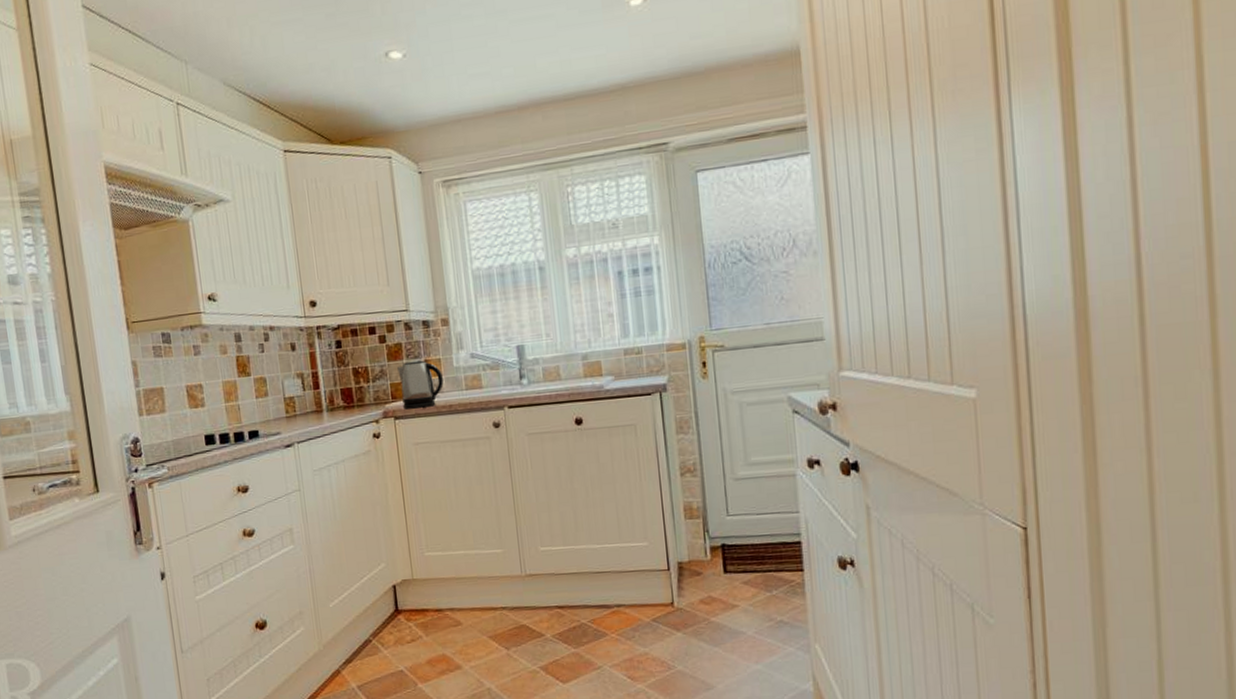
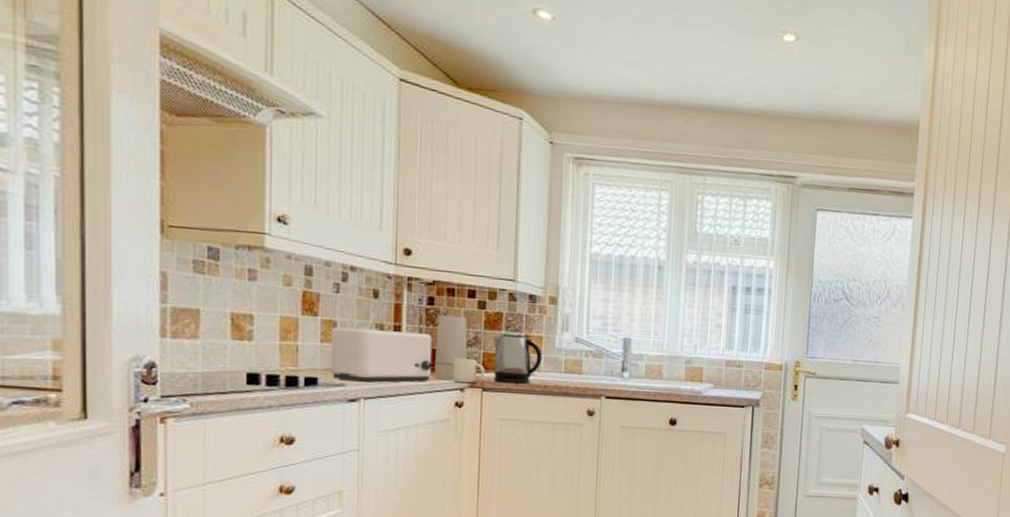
toaster: none [262,375,349,429] -> present [330,327,432,382]
canister: none [347,353,377,416] -> present [435,315,468,381]
mug: none [365,391,395,416] -> present [452,358,485,384]

